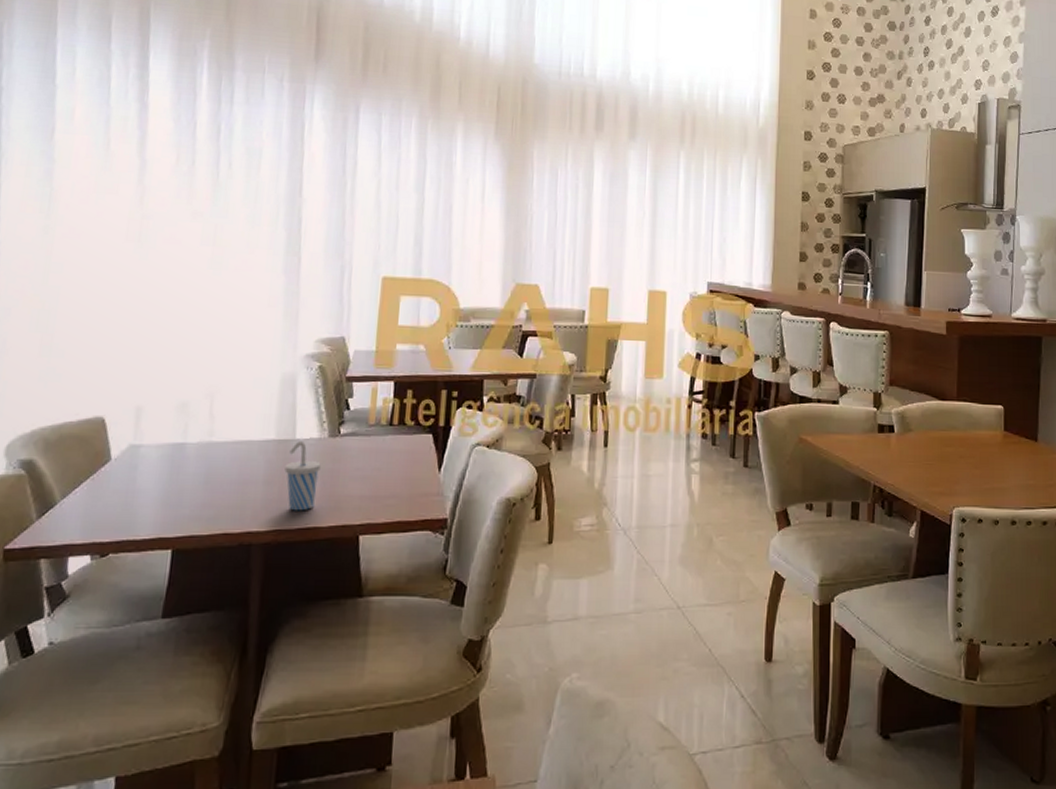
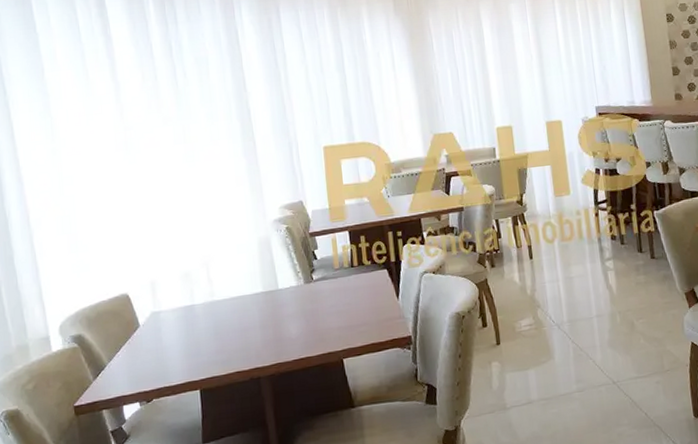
cup: present [285,441,321,511] -> none [274,290,304,347]

